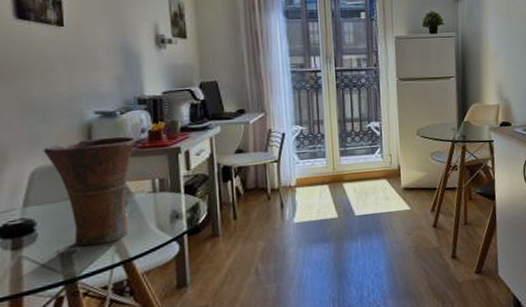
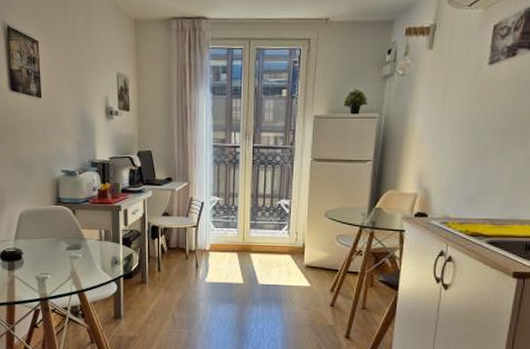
vase: present [43,136,137,247] -> none [27,192,90,276]

